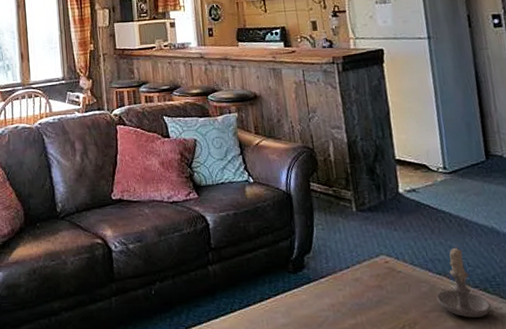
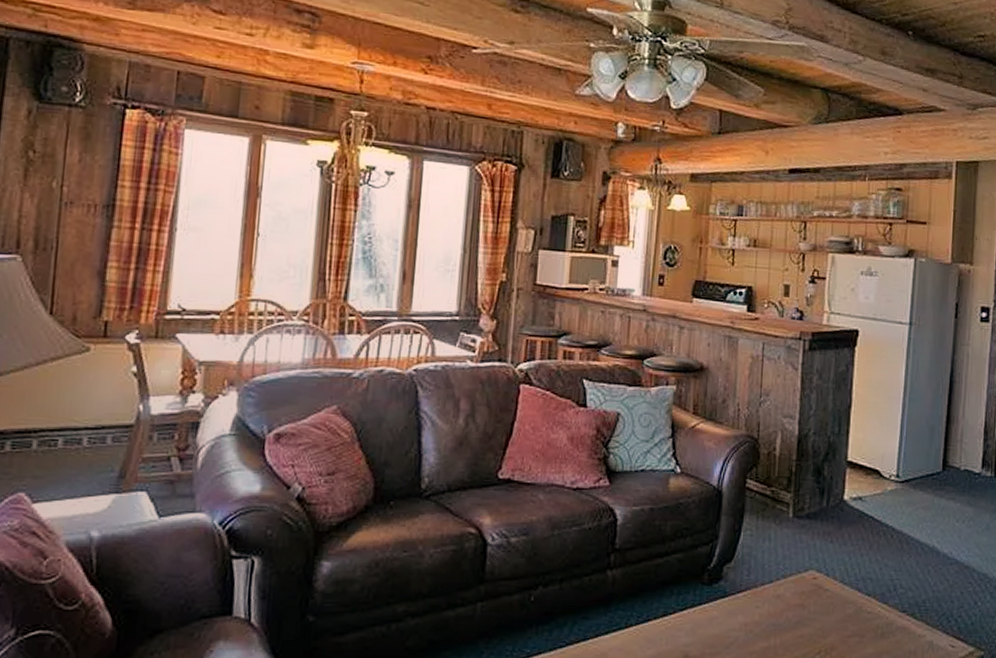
candle: present [436,246,491,318] -> none [860,565,915,645]

